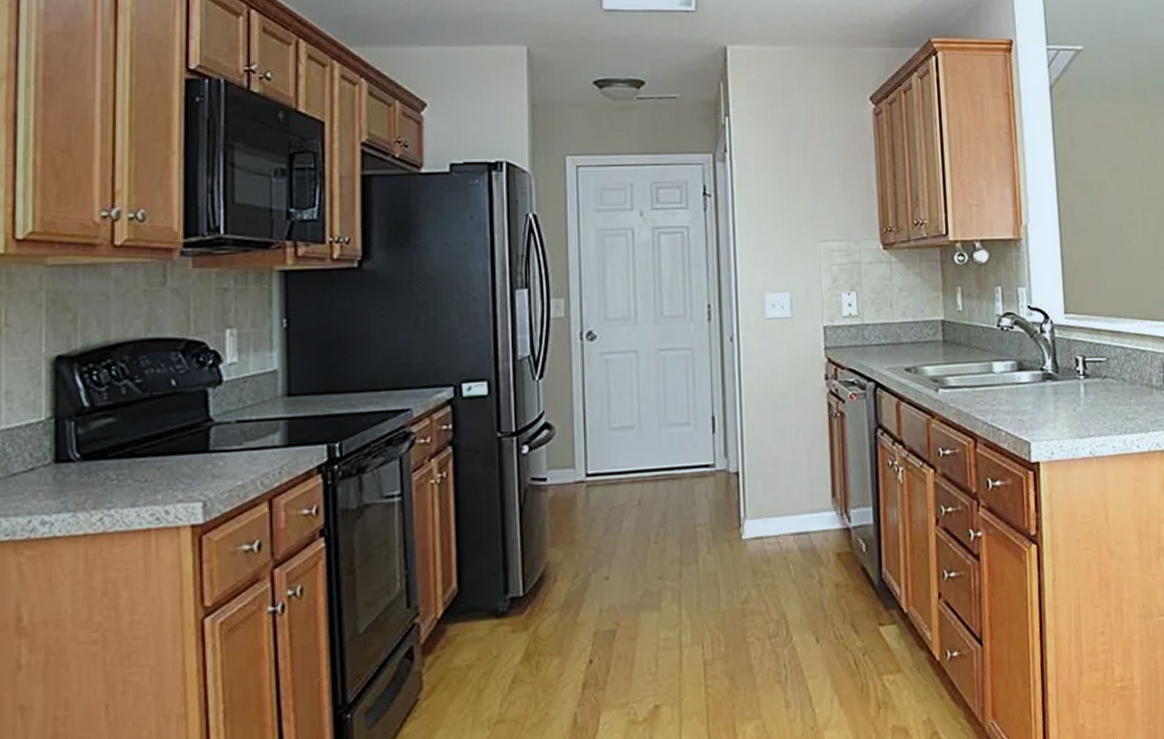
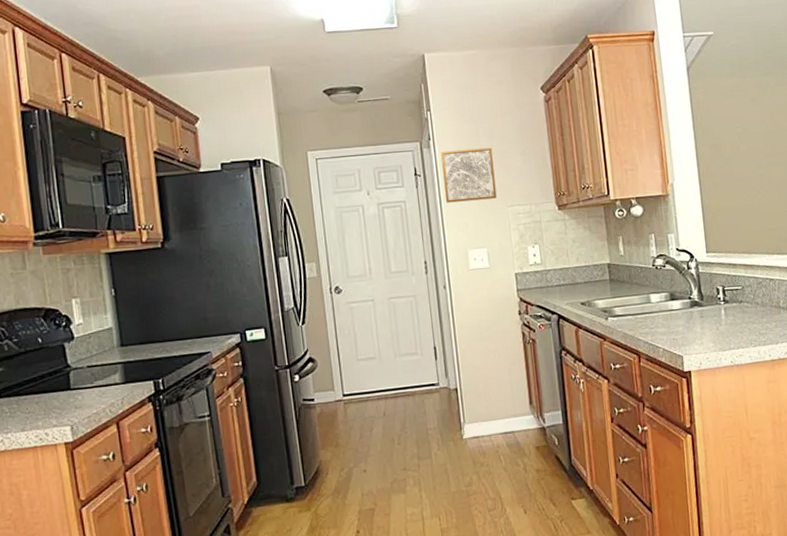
wall art: none [739,166,807,232] -> present [441,147,497,203]

